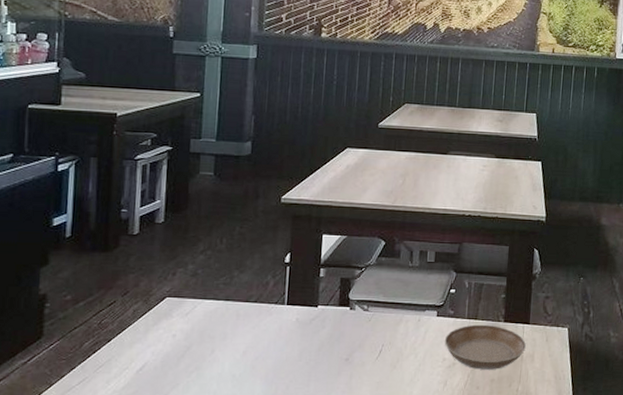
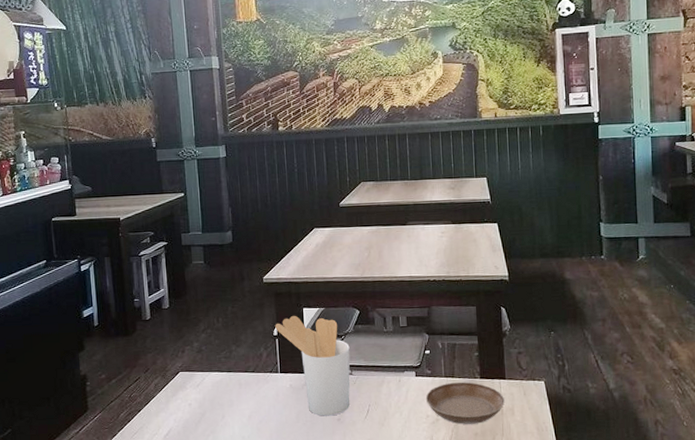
utensil holder: none [288,241,370,355] -> present [275,315,350,416]

